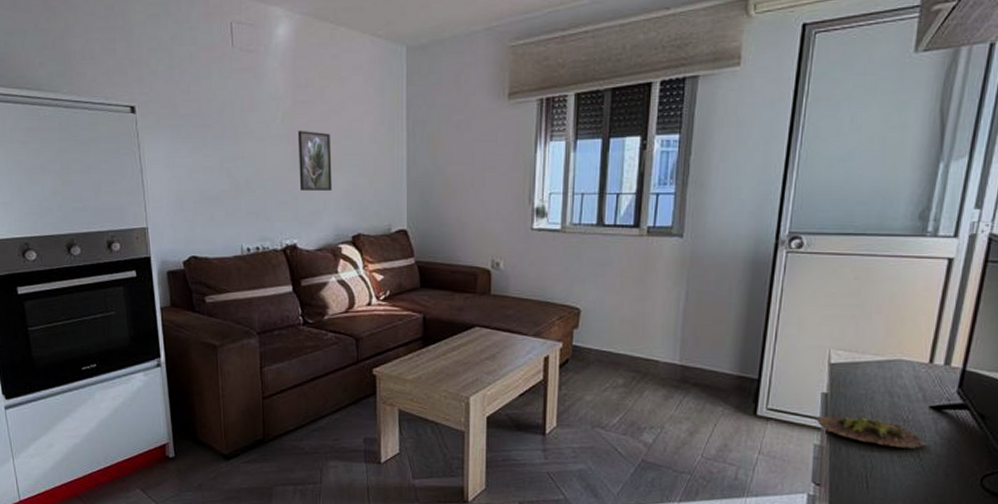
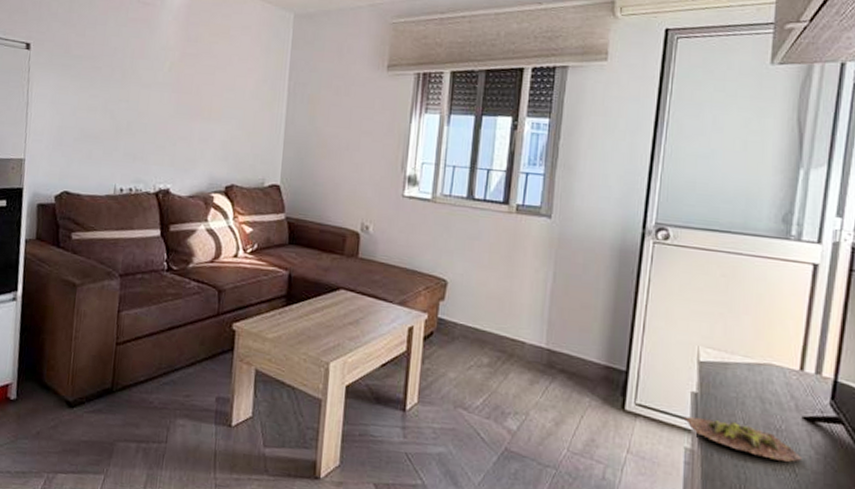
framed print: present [298,130,332,191] -> none [179,80,214,140]

